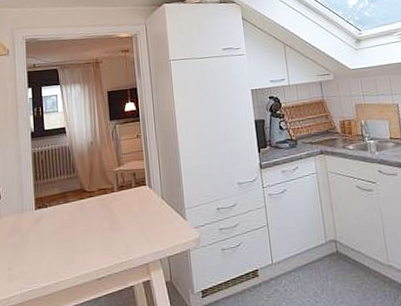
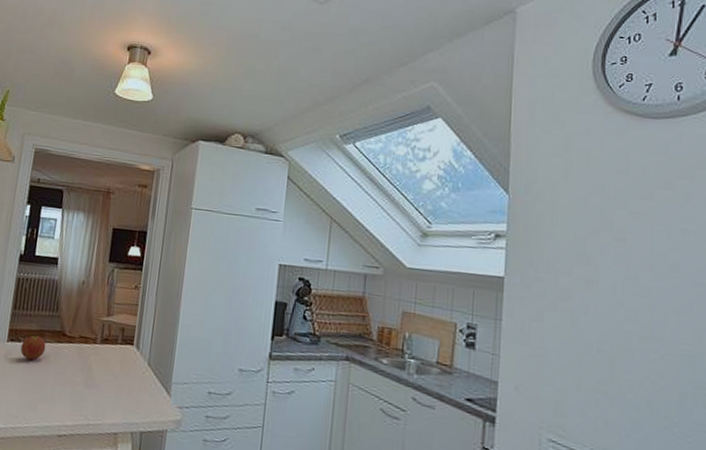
fruit: none [48,197,71,221] -> present [20,334,46,361]

